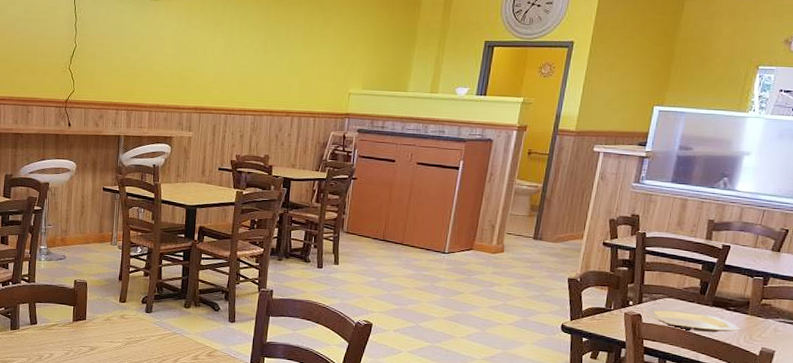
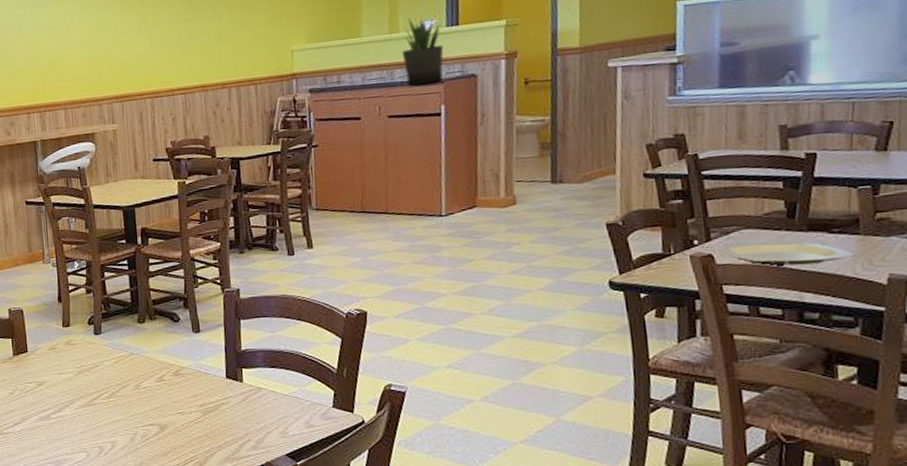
planter: none [437,83,472,142] -> present [401,18,444,87]

